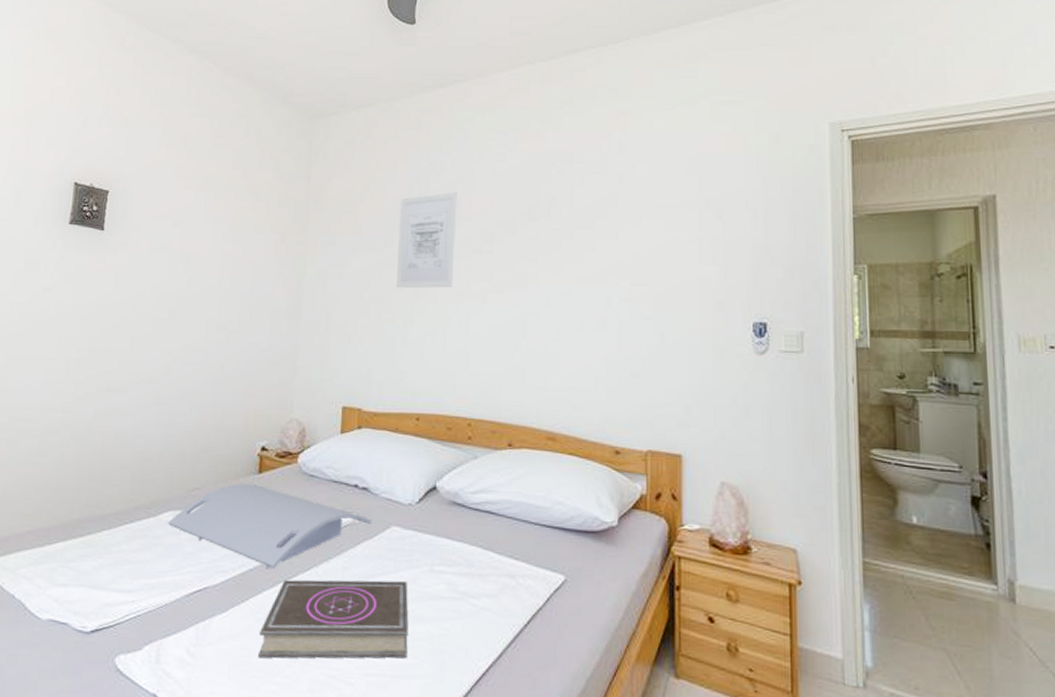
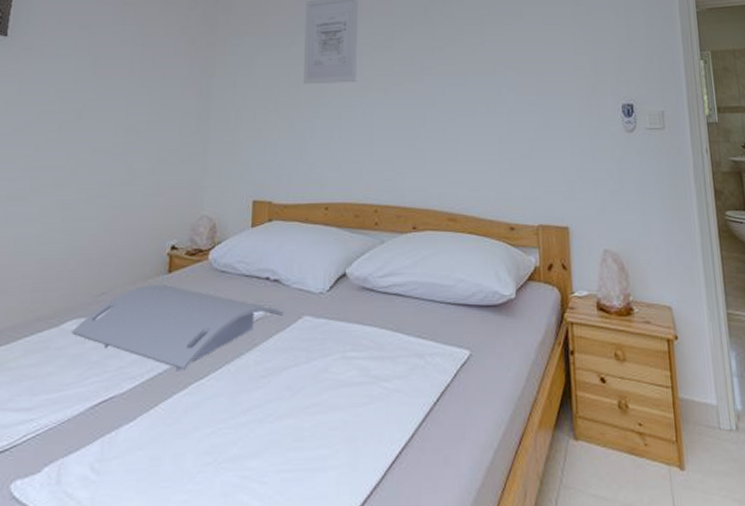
book: present [257,579,409,659] -> none [167,370,322,467]

